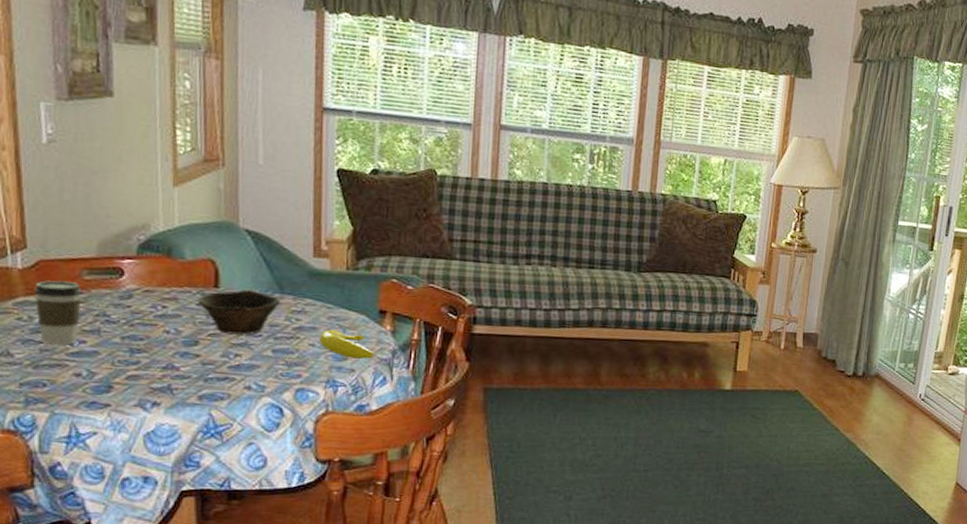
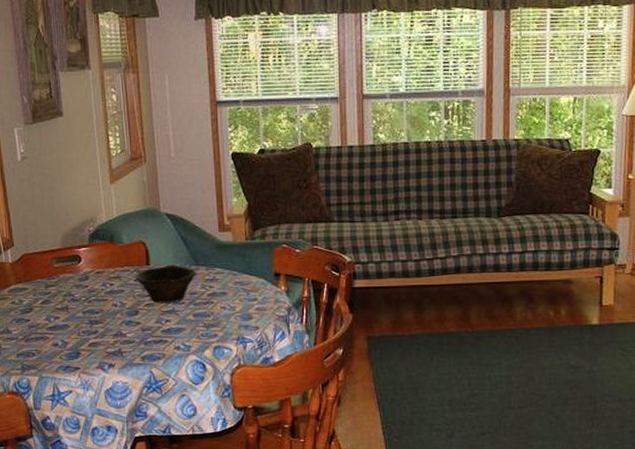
coffee cup: present [34,280,82,346] -> none [21,269,54,323]
banana: present [319,329,375,360] -> none [229,293,274,318]

